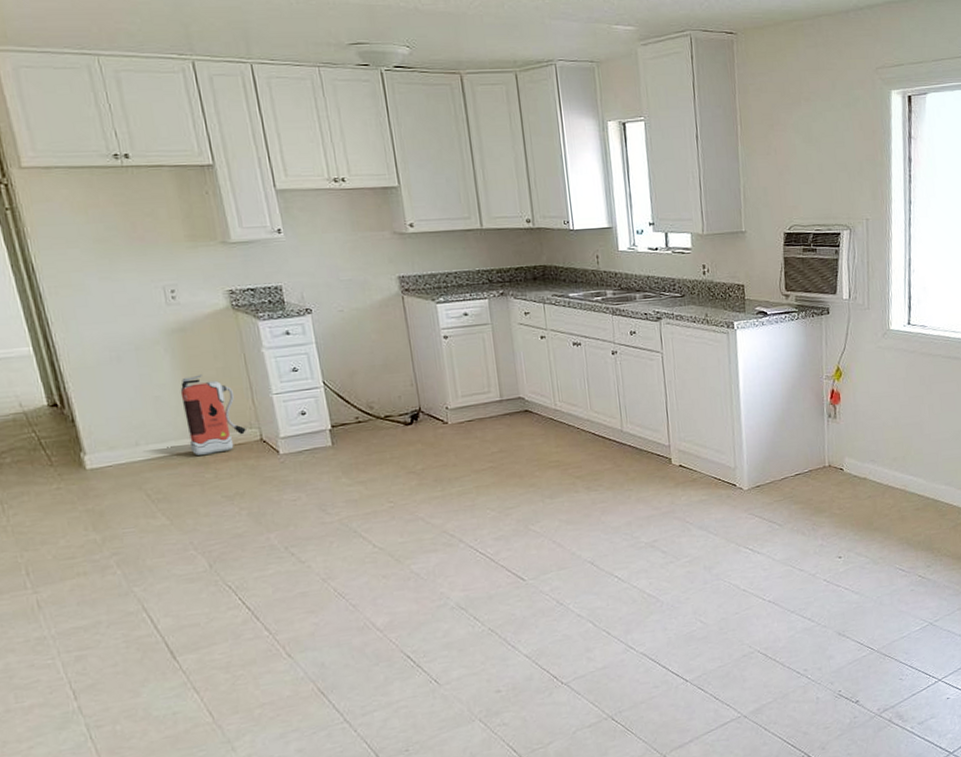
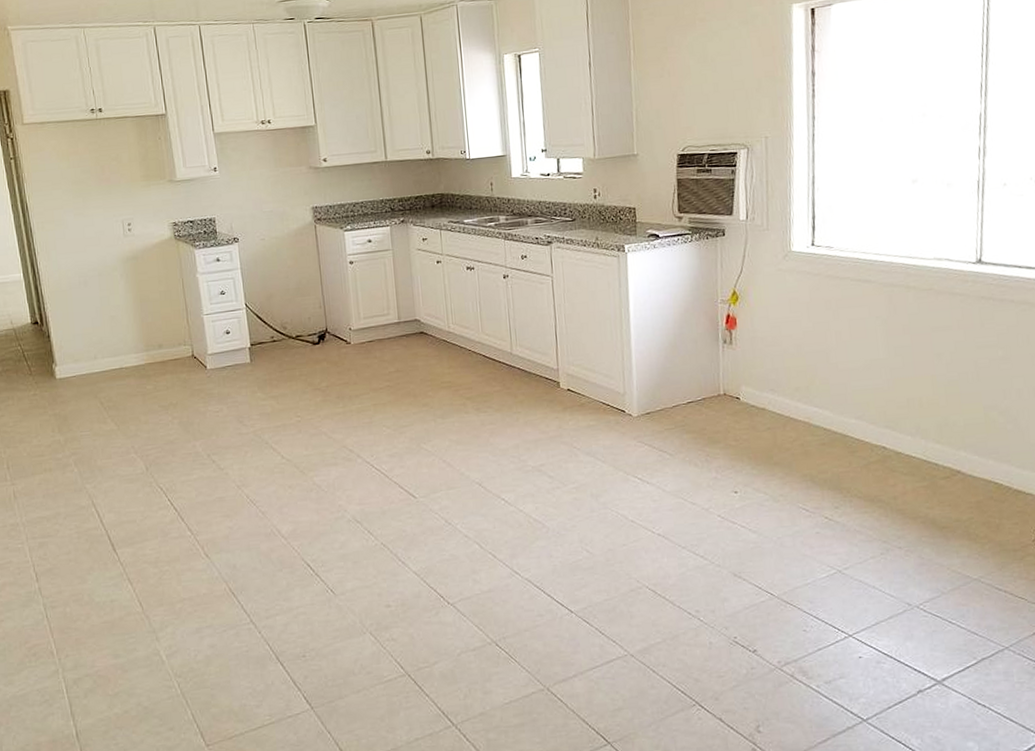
fire extinguisher: present [180,374,246,456] -> none [130,297,181,370]

